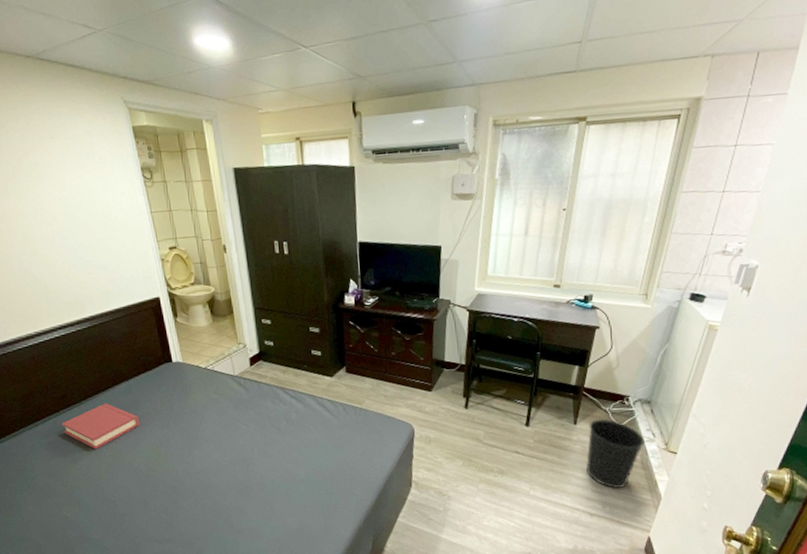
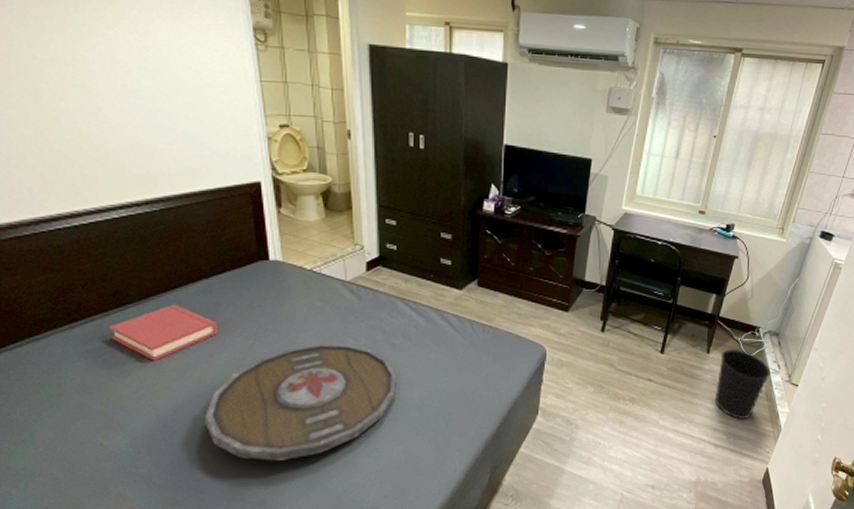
serving tray: none [137,429,284,530] -> present [205,343,396,461]

